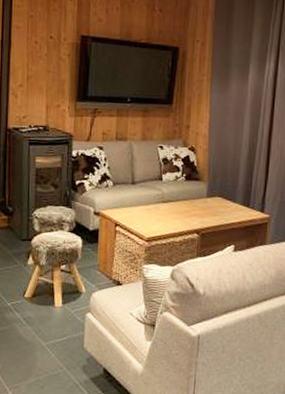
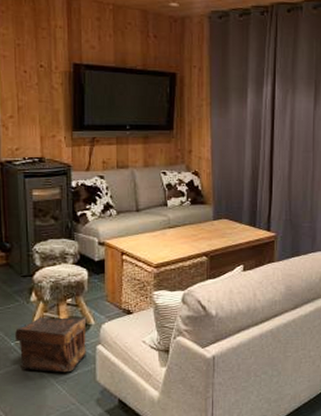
pouch: none [12,280,79,337] -> present [15,317,87,373]

